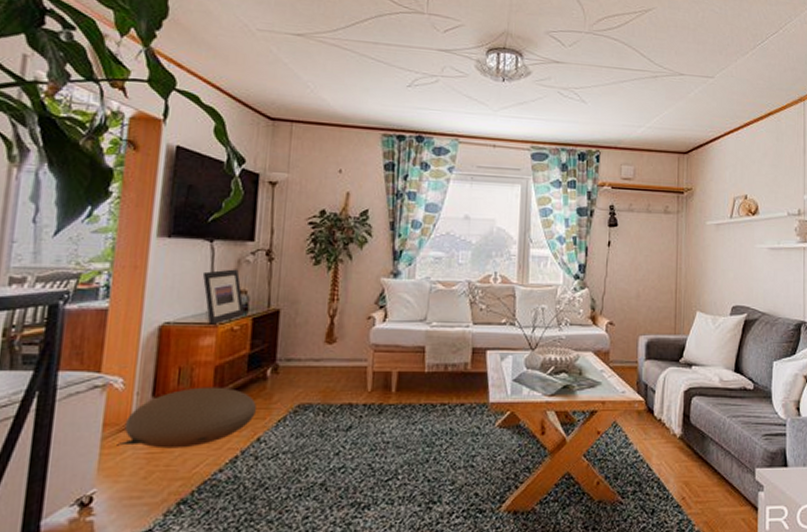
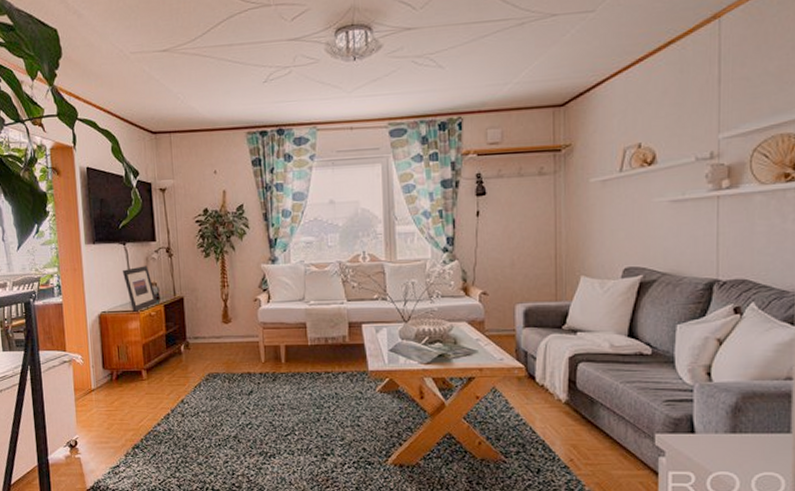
pouf: present [117,387,258,449] -> none [86,360,178,407]

